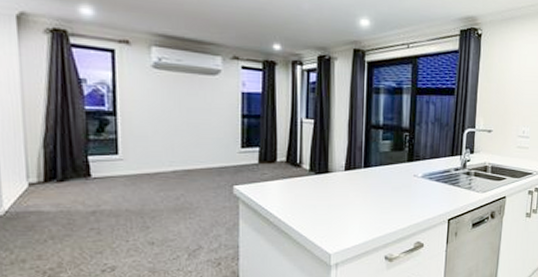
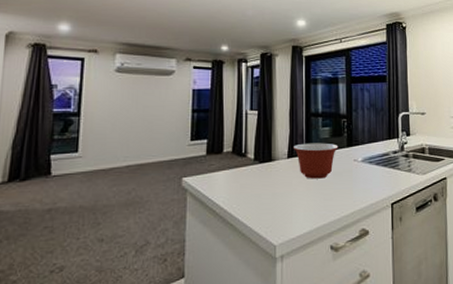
mixing bowl: none [351,156,399,192] -> present [294,143,339,179]

